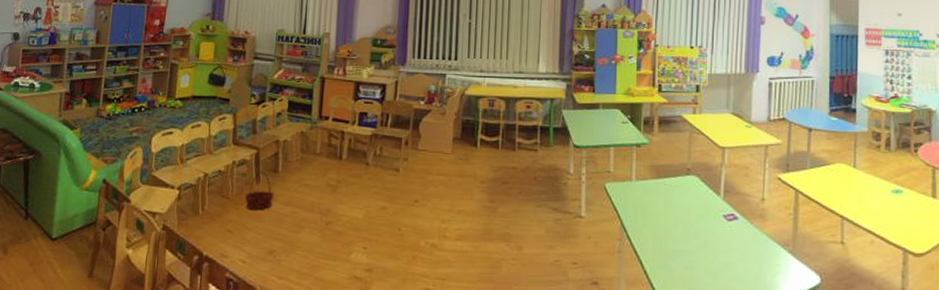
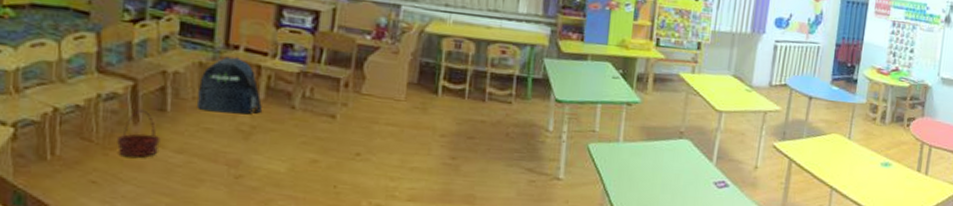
backpack: none [299,126,345,172] -> present [197,56,262,114]

